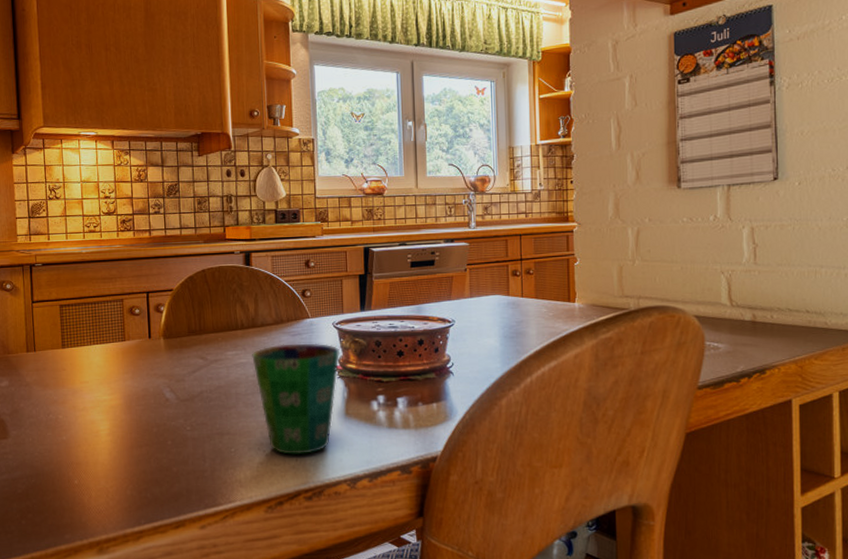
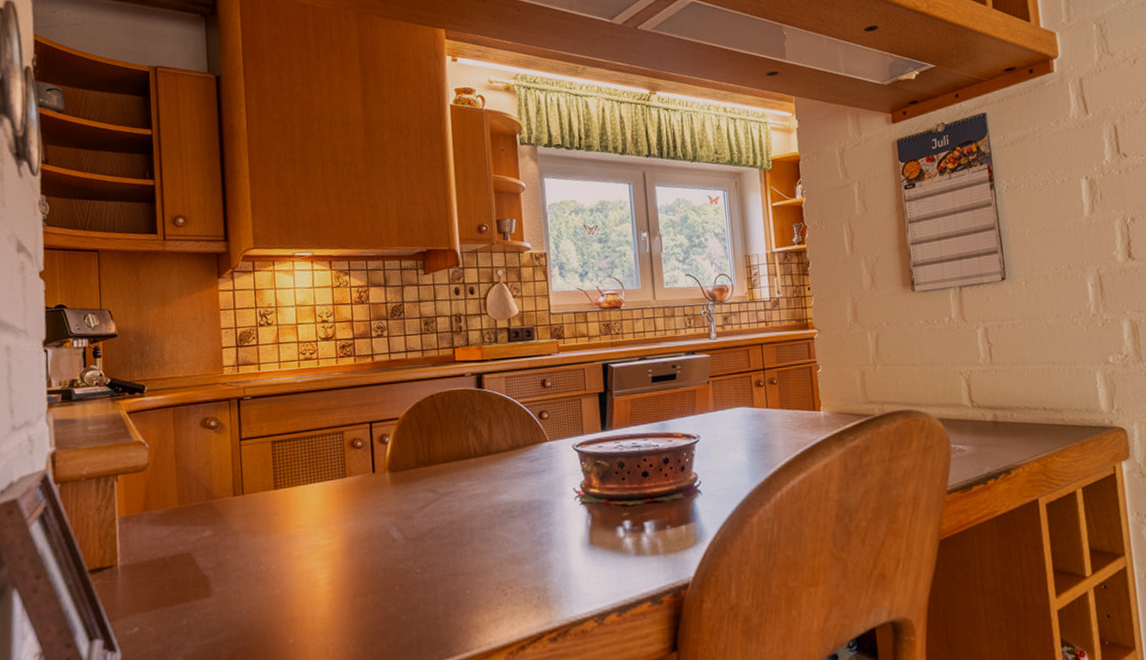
cup: present [252,343,340,455] -> none [487,468,582,593]

